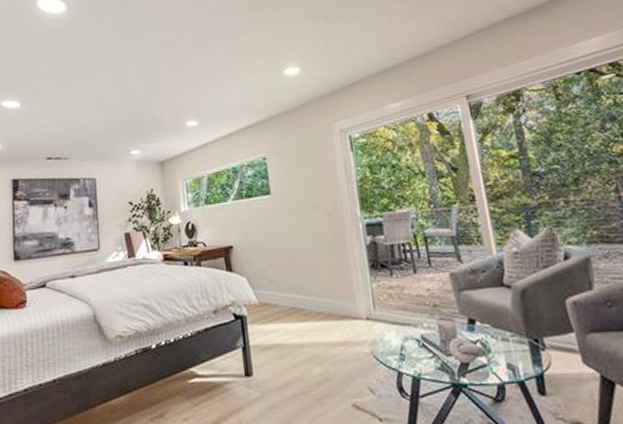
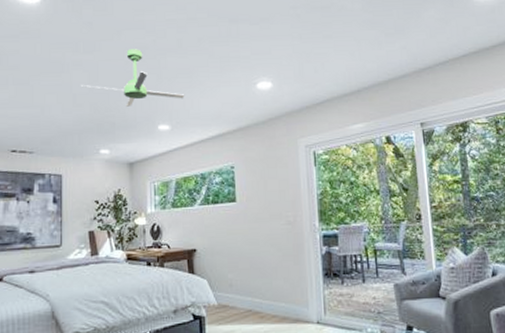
ceiling fan: none [109,47,211,106] -> present [81,49,185,107]

